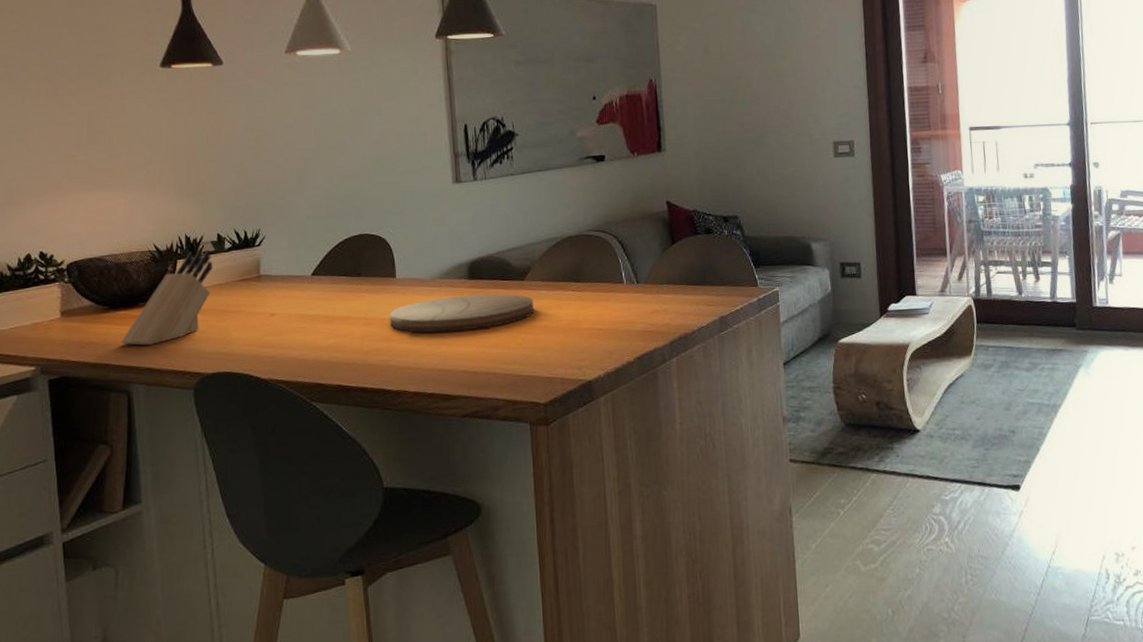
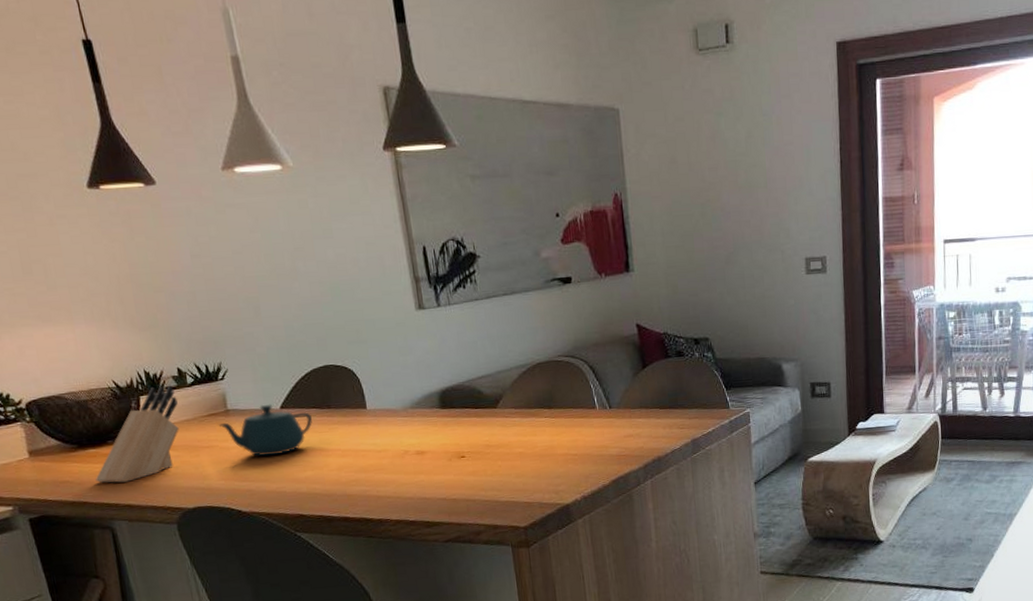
teapot: none [249,270,341,323] -> present [218,404,312,456]
cutting board: present [390,293,534,333] -> none [364,422,508,463]

